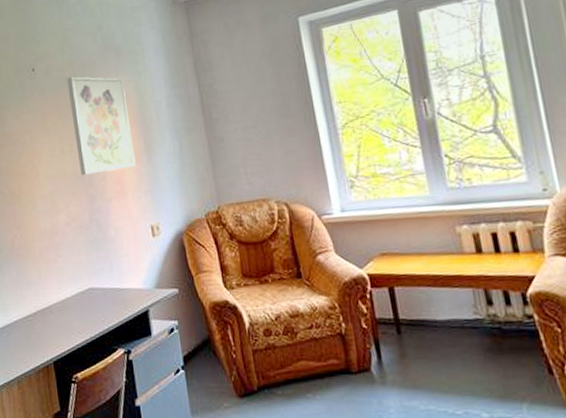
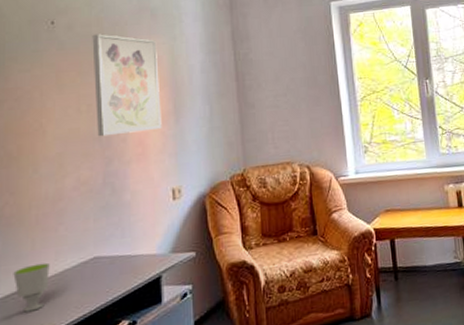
cup: none [27,290,55,333] -> present [13,262,50,312]

